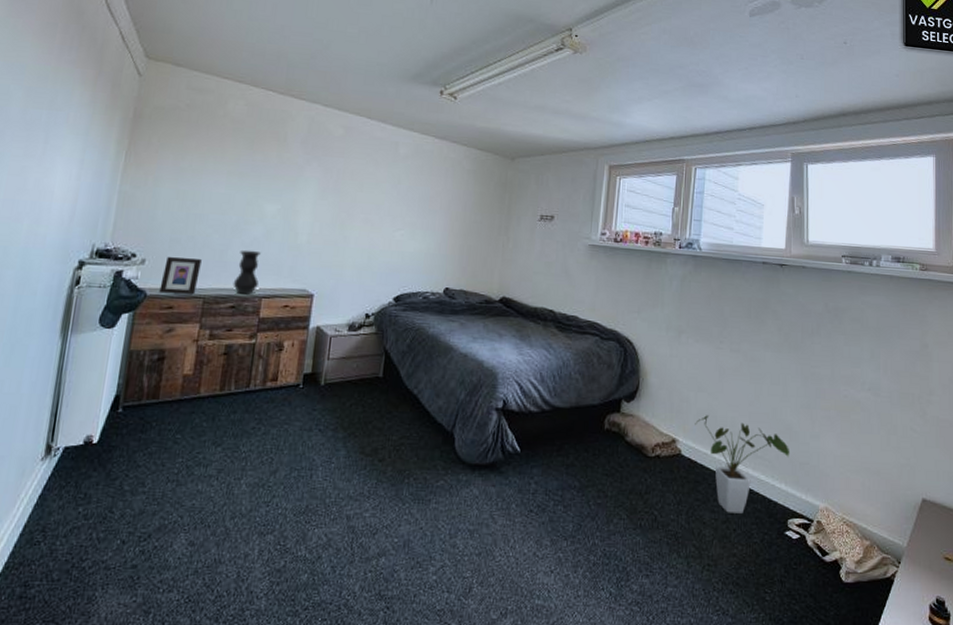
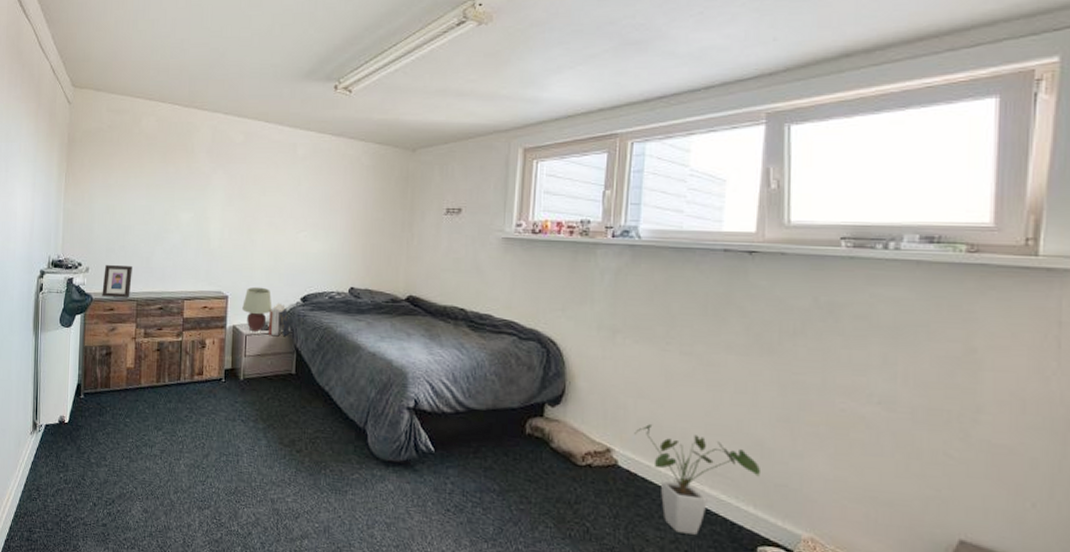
vase: present [233,250,261,295] -> none [159,256,180,297]
table lamp: none [329,285,363,334] -> present [242,287,272,333]
books: none [356,302,381,338] -> present [269,303,290,337]

